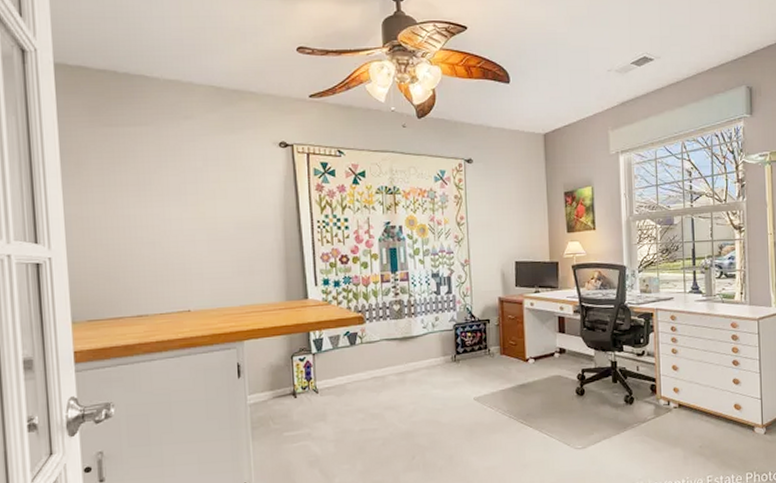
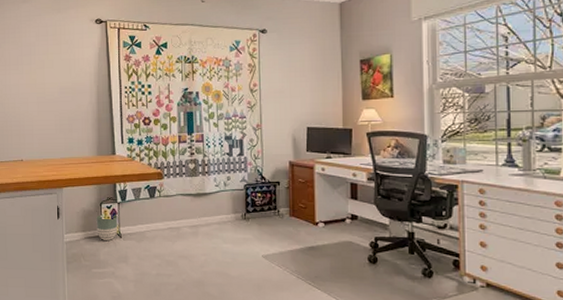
planter: none [287,366,314,398] -> present [96,213,118,240]

